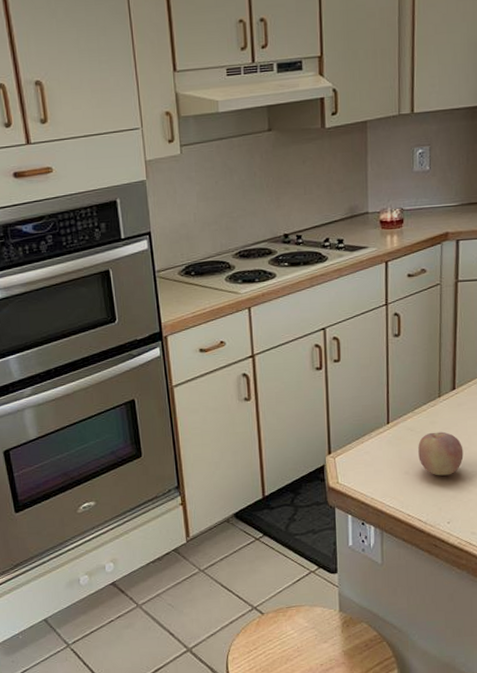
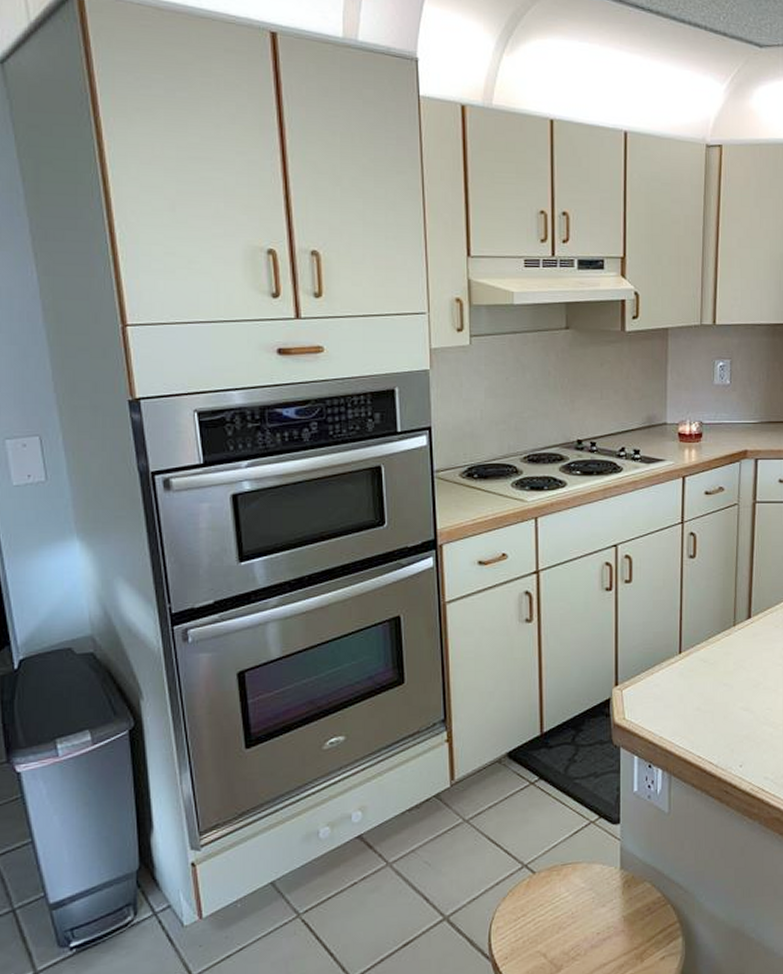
fruit: present [418,431,464,476] -> none [711,664,758,713]

